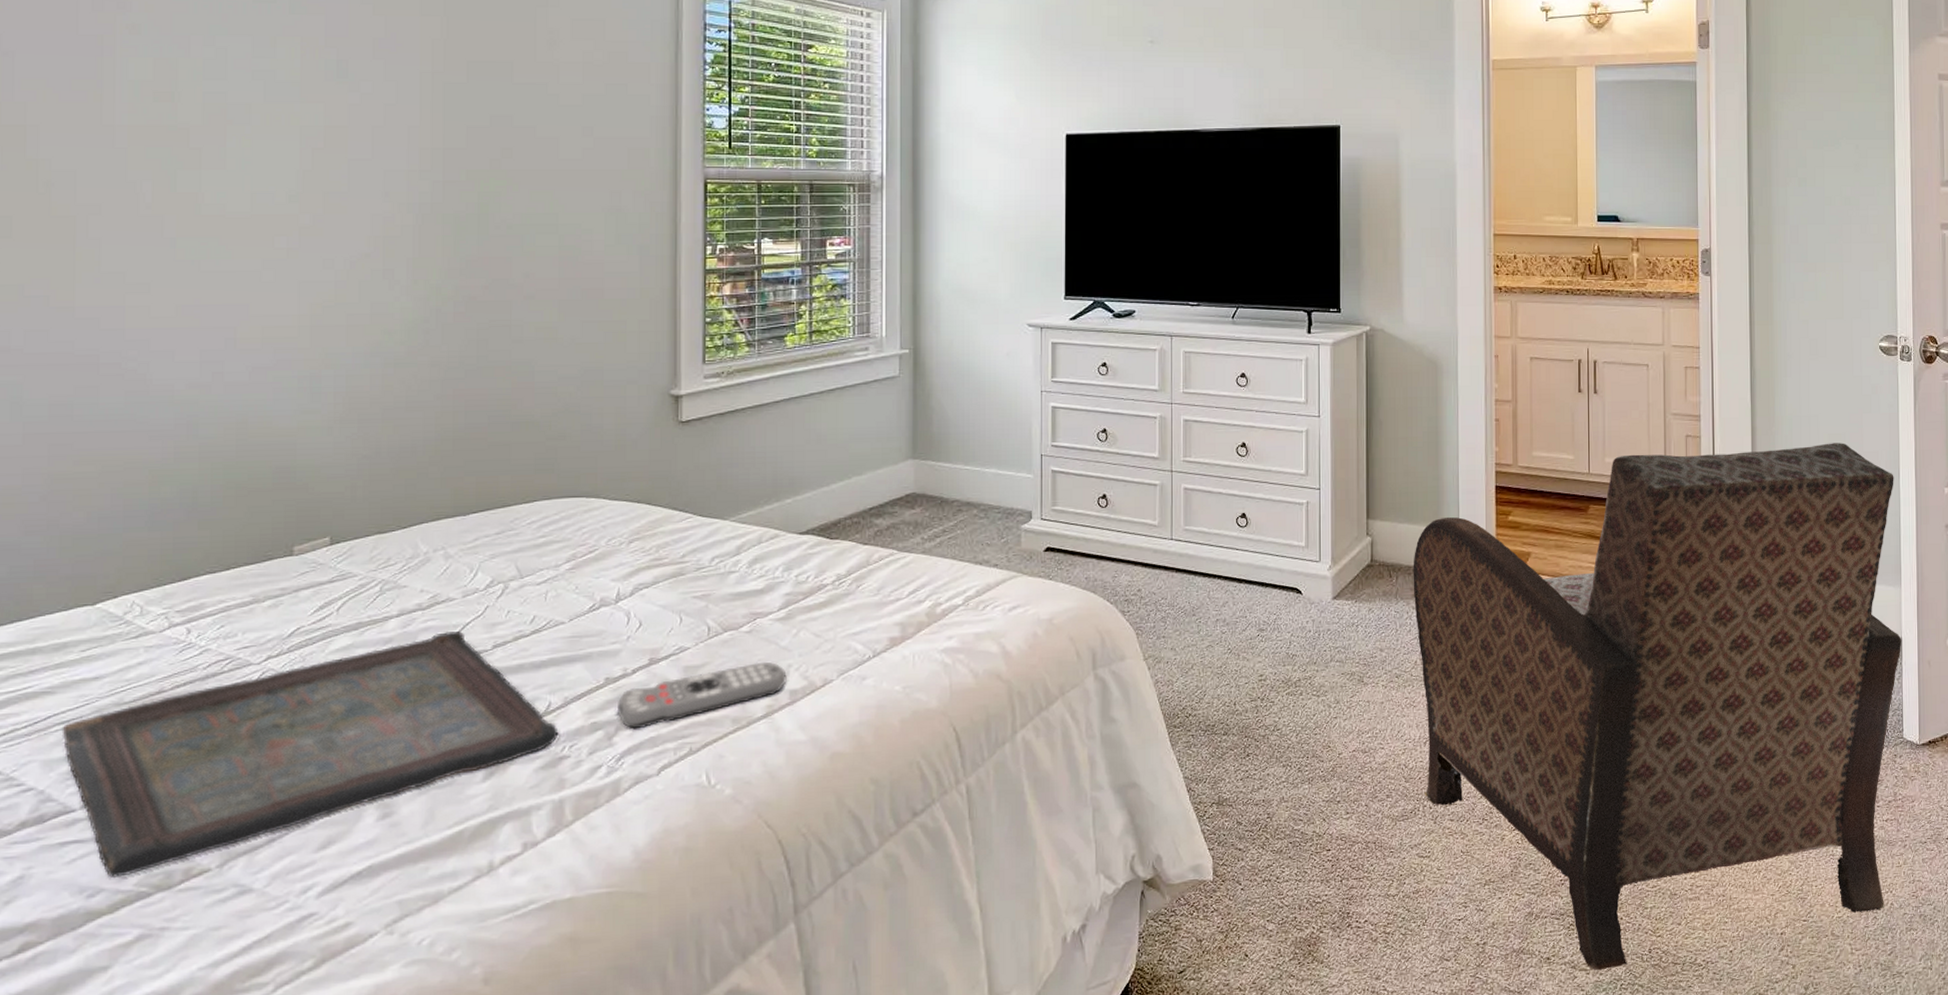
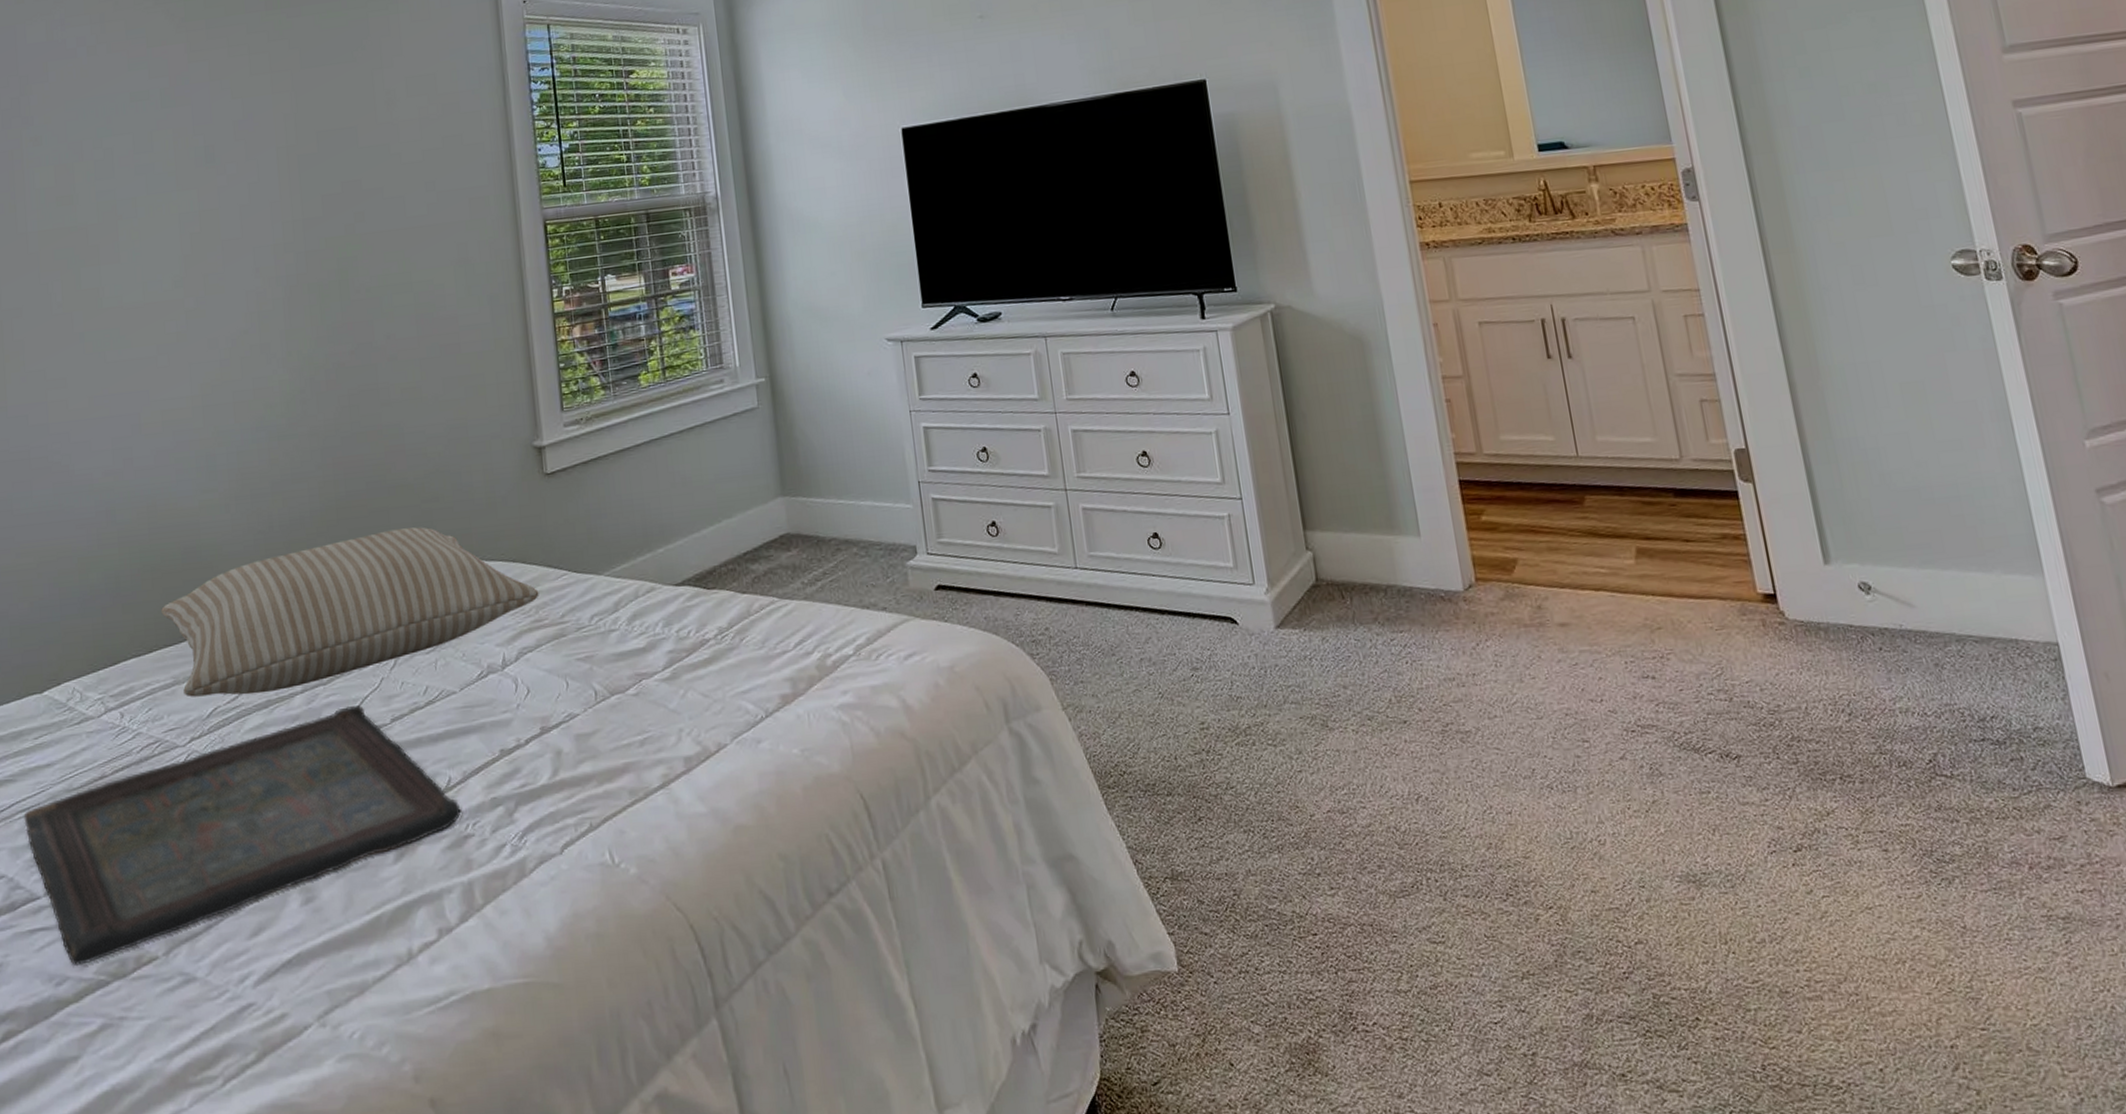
pillow: none [244,463,661,616] -> present [161,527,539,697]
remote control: present [618,661,787,730] -> none [515,726,680,805]
armchair: present [1413,443,1902,971] -> none [1368,392,2102,1093]

